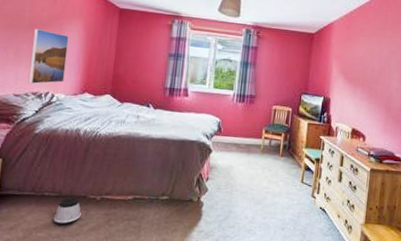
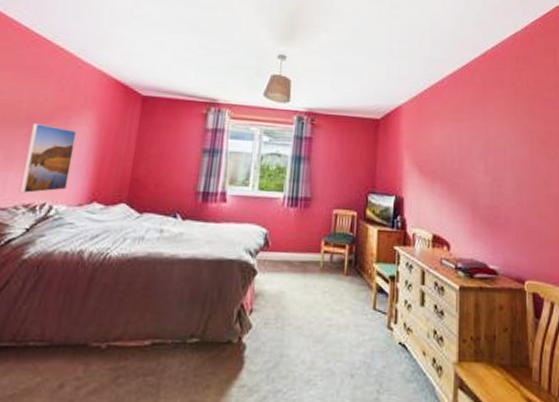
speaker: present [53,197,81,226] -> none [38,346,79,390]

